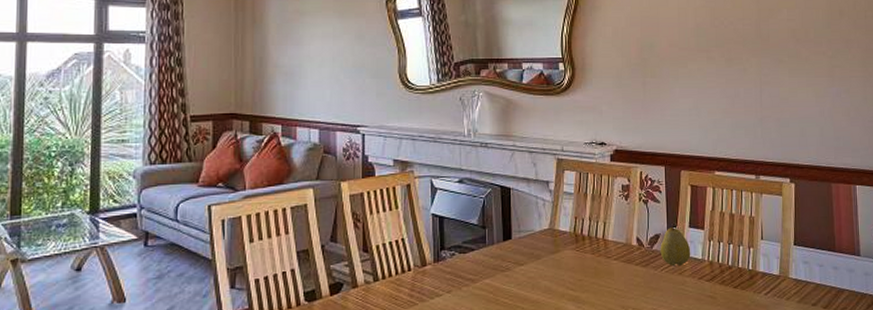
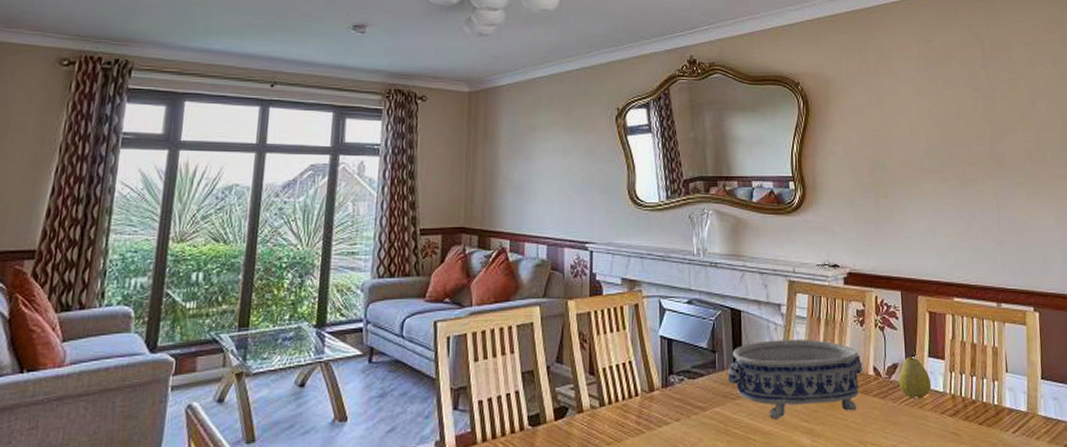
decorative bowl: none [497,214,626,288] -> present [727,340,862,419]

